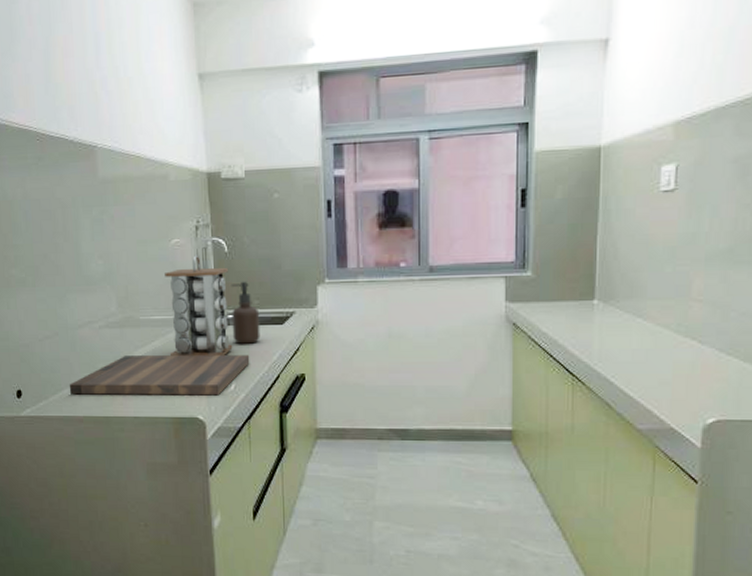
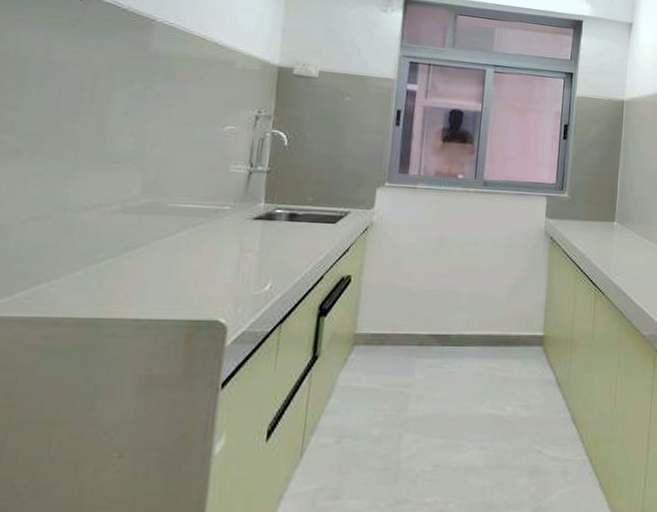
cutting board: present [69,355,250,396] -> none [49,246,294,296]
spice rack: present [165,255,233,357] -> none [198,144,286,253]
soap dispenser: present [231,281,260,344] -> none [277,176,312,241]

